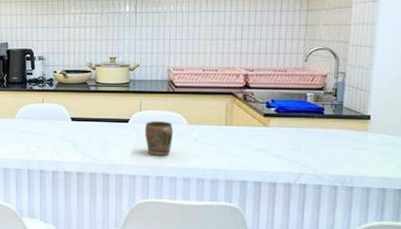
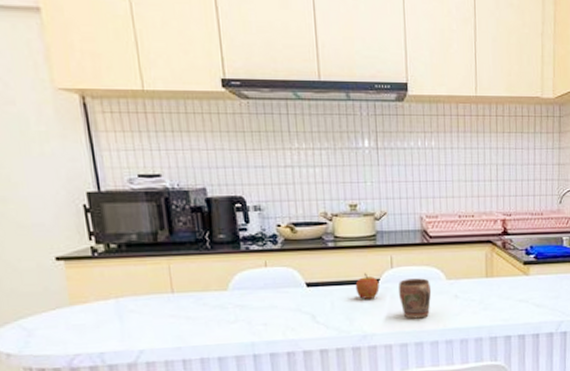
apple: none [109,113,129,135] -> present [355,273,380,299]

